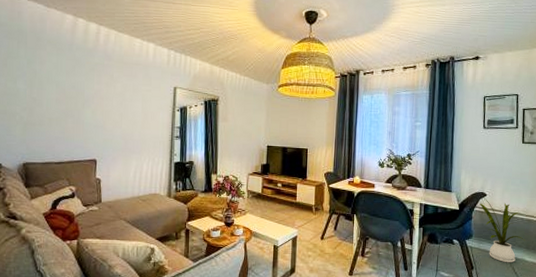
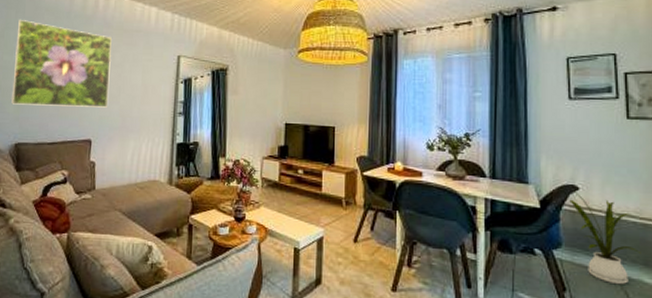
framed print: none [18,49,113,132] -> present [11,19,112,108]

